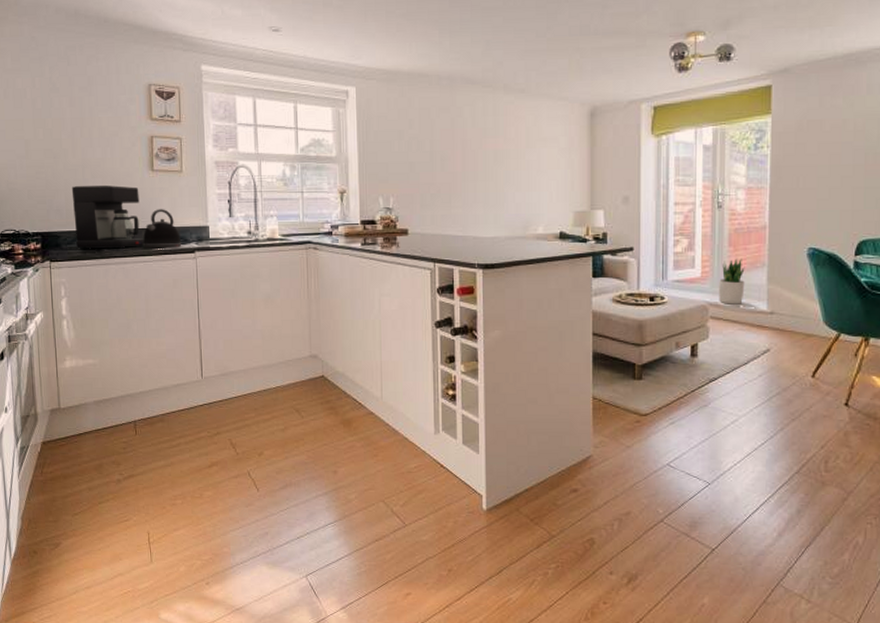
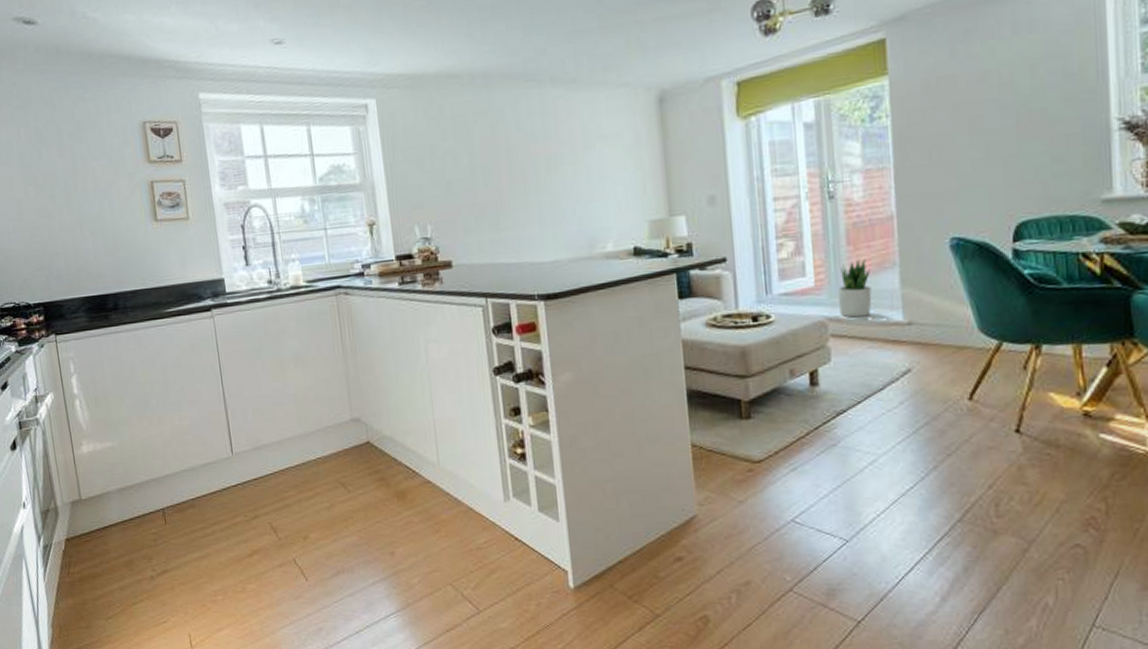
coffee maker: present [71,185,145,249] -> none [70,241,155,318]
kettle: present [142,209,182,249] -> none [153,263,196,311]

